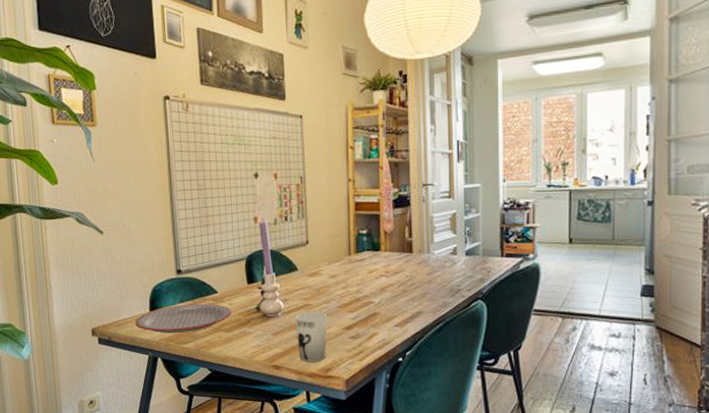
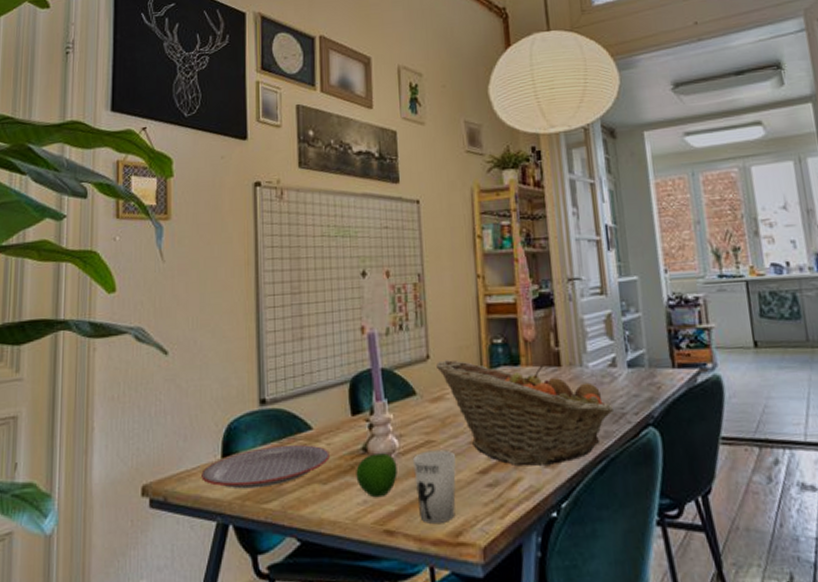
apple: none [251,312,283,343] -> present [356,453,397,498]
fruit basket: none [314,245,452,325] -> present [437,360,615,467]

